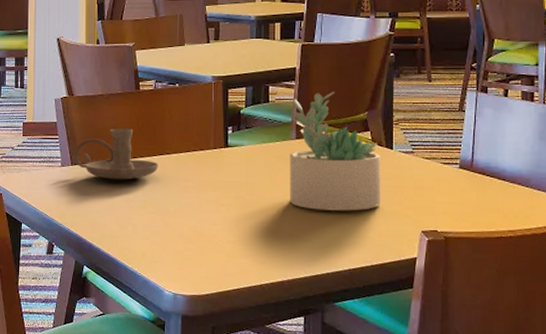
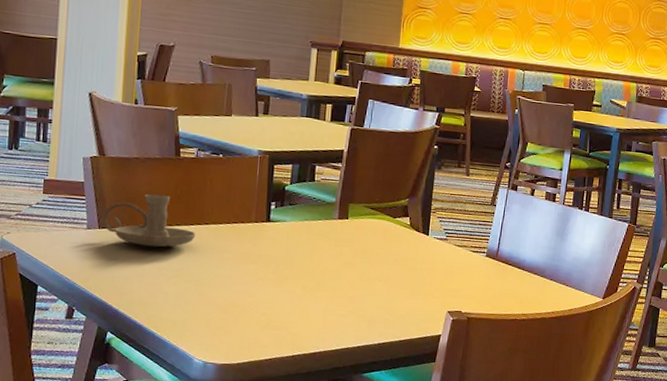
succulent plant: present [290,91,381,211] -> none [328,176,417,290]

